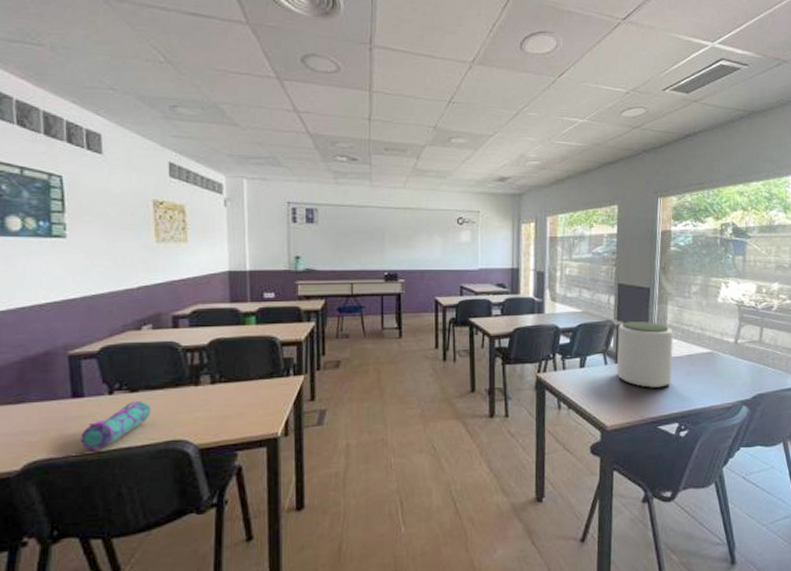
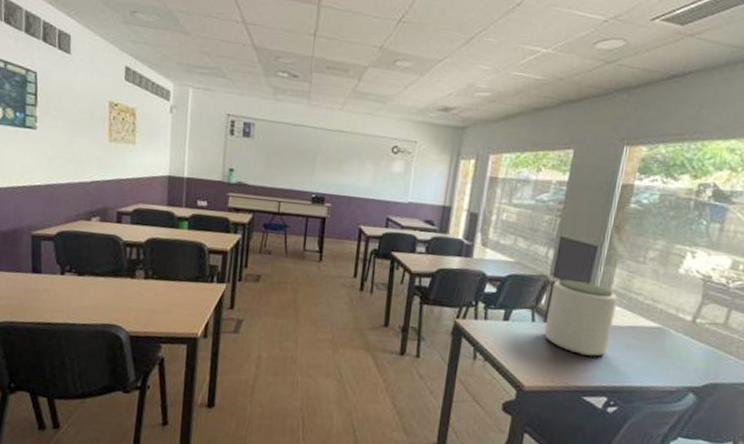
pencil case: present [80,400,151,450] -> none [36,283,94,322]

